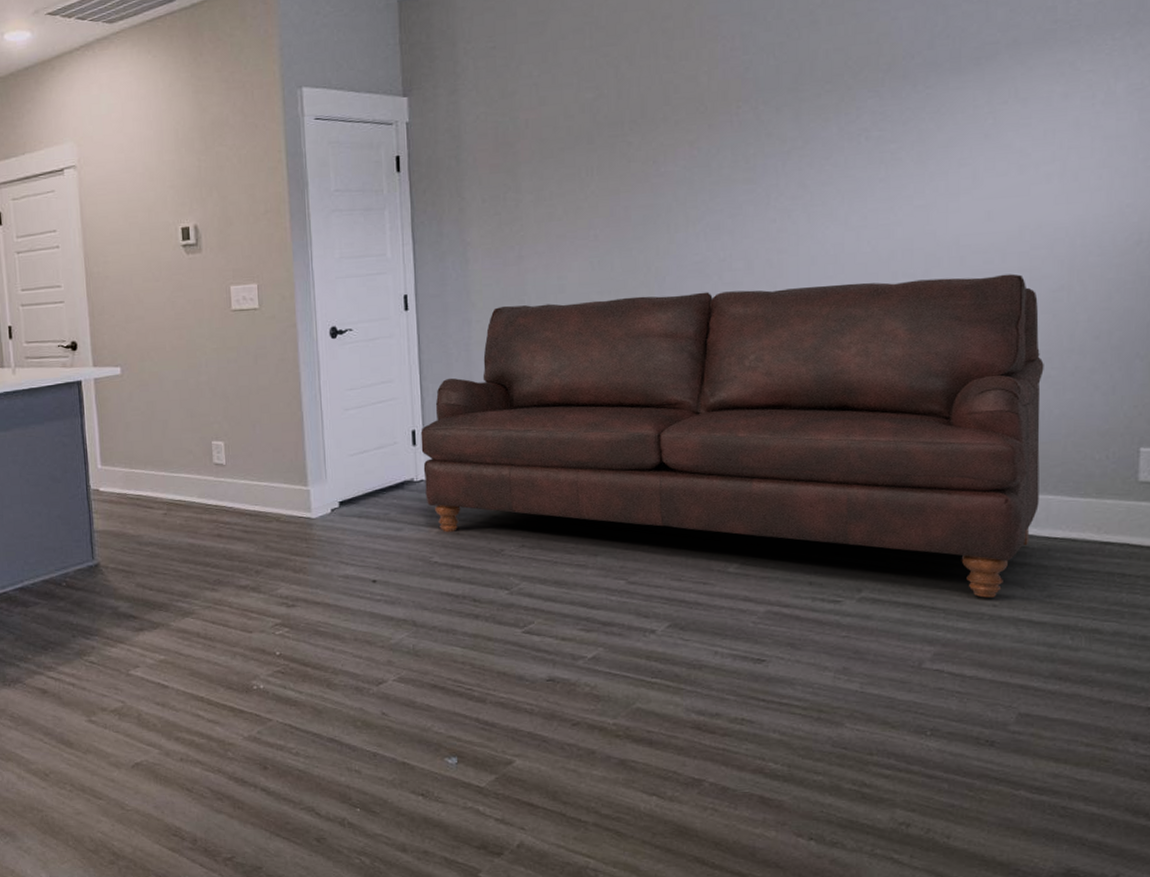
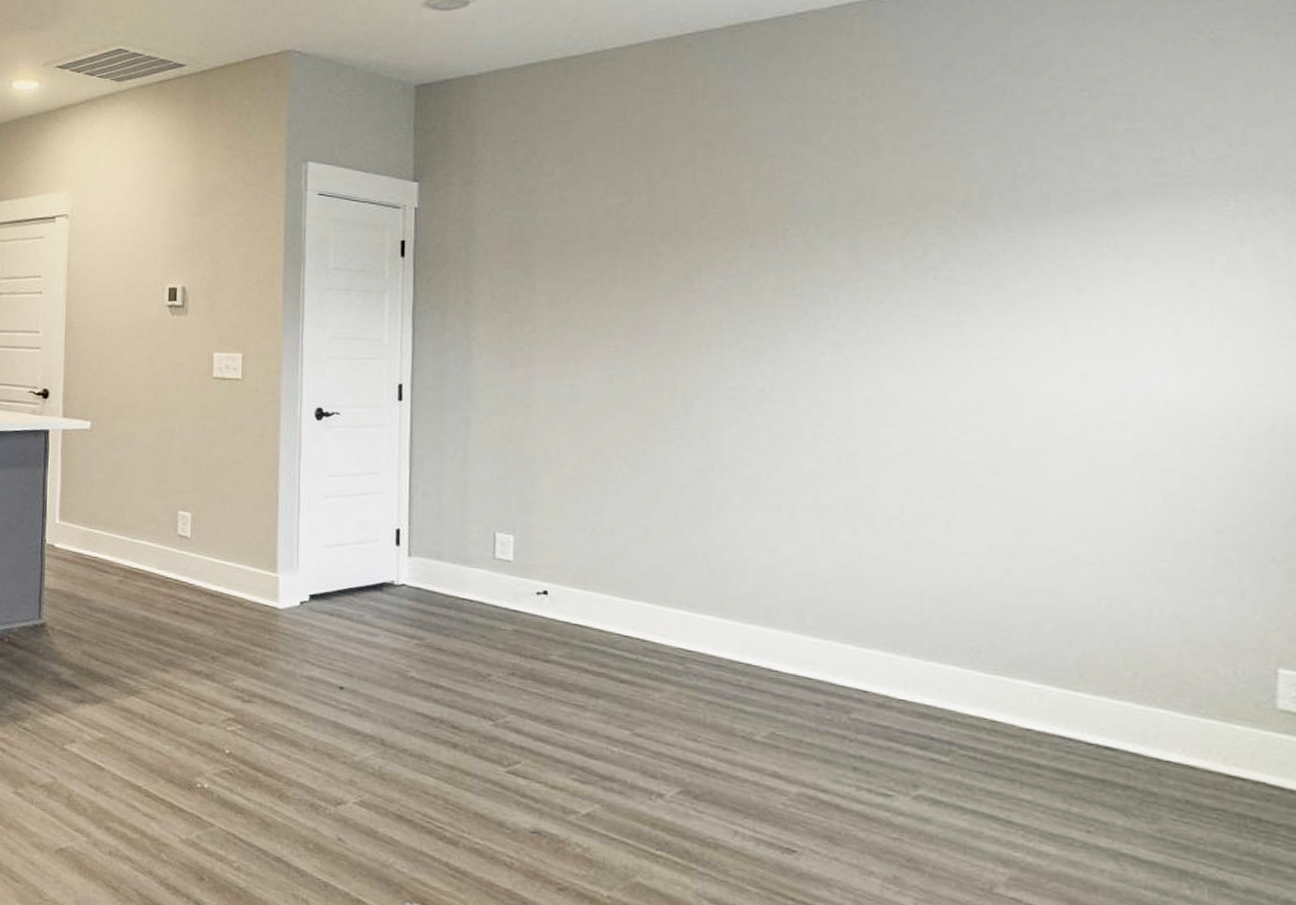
sofa: present [420,273,1044,598] -> none [405,409,1152,822]

